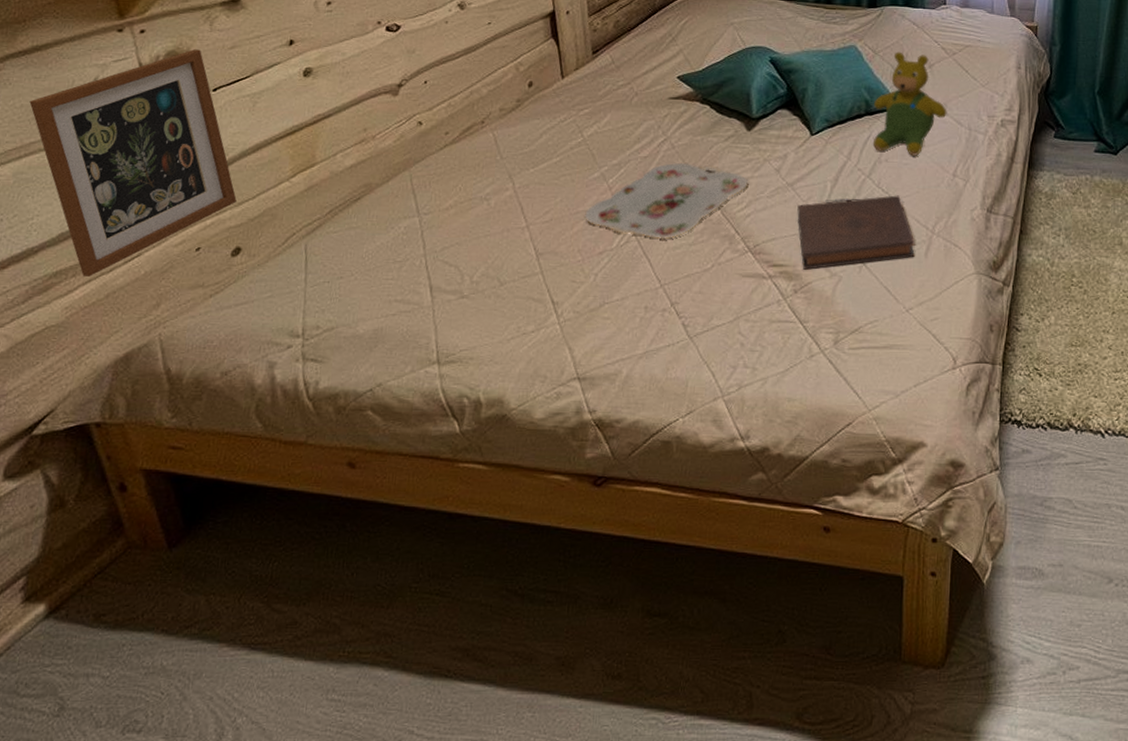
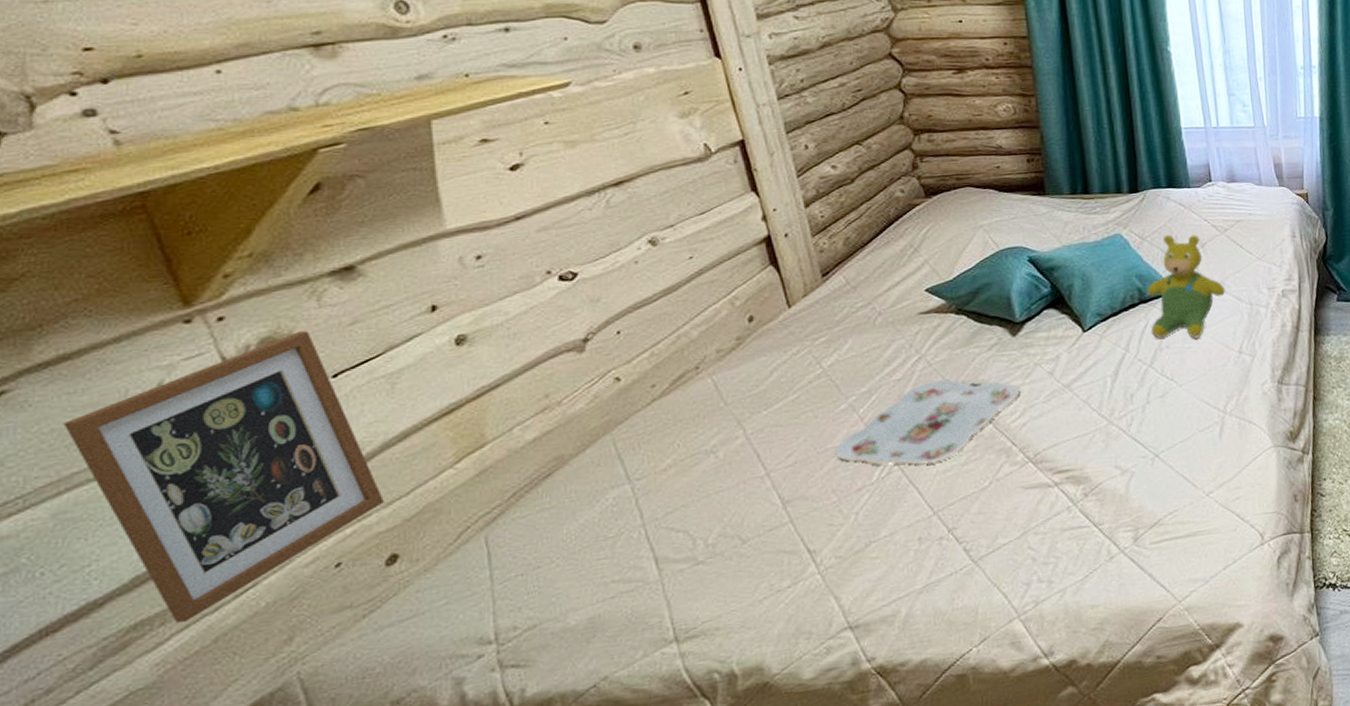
book: present [797,195,915,270] -> none [1077,380,1209,471]

